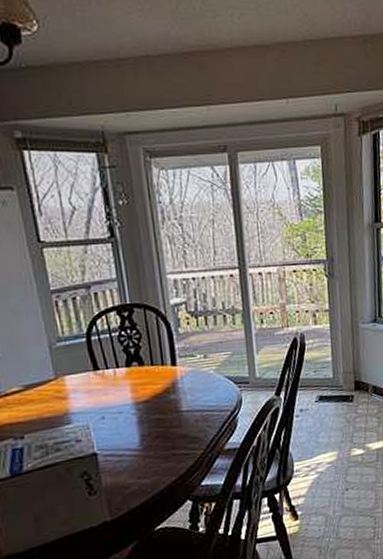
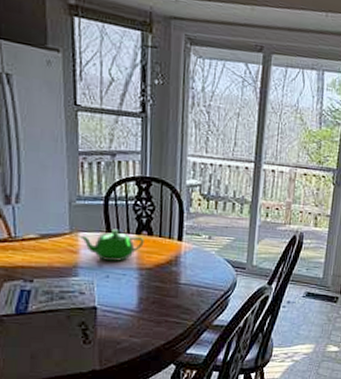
teapot: none [65,365,136,402] -> present [79,229,144,261]

